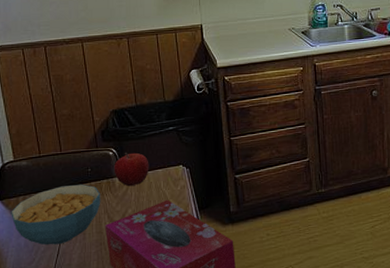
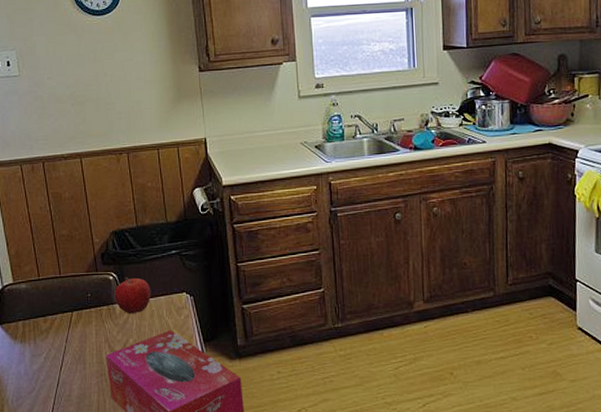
cereal bowl: present [11,184,101,245] -> none [11,310,101,374]

